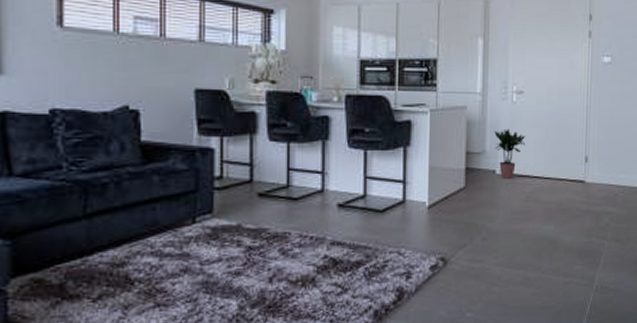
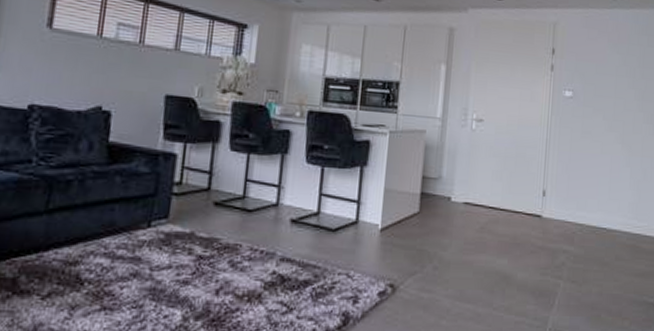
potted plant: present [494,128,526,180] -> none [451,155,483,208]

